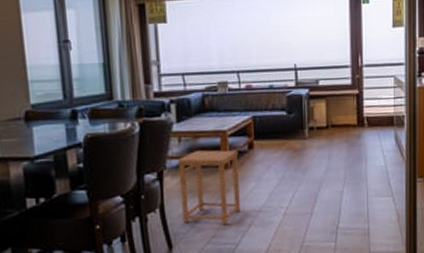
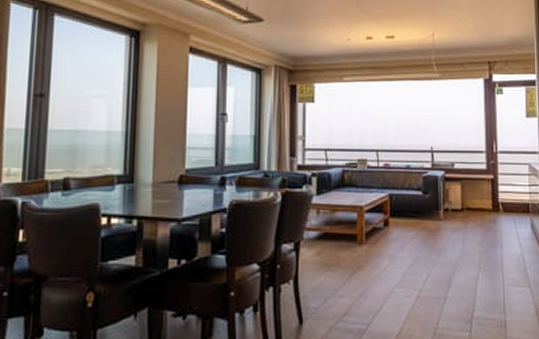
side table: present [177,150,240,225] -> none [314,224,374,303]

